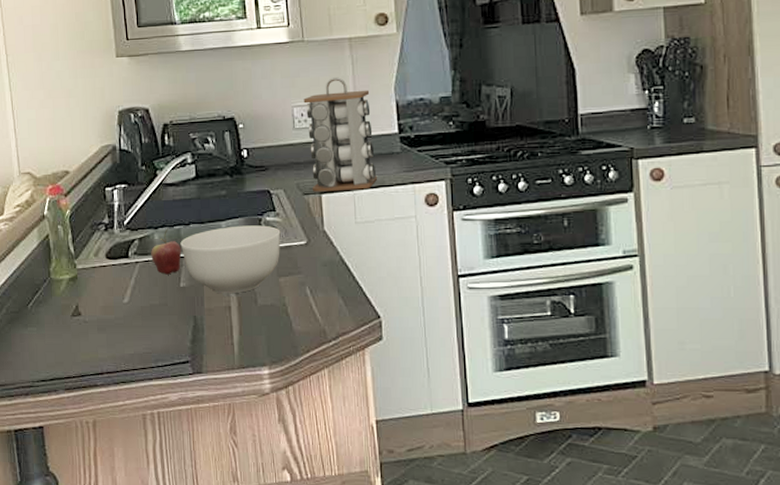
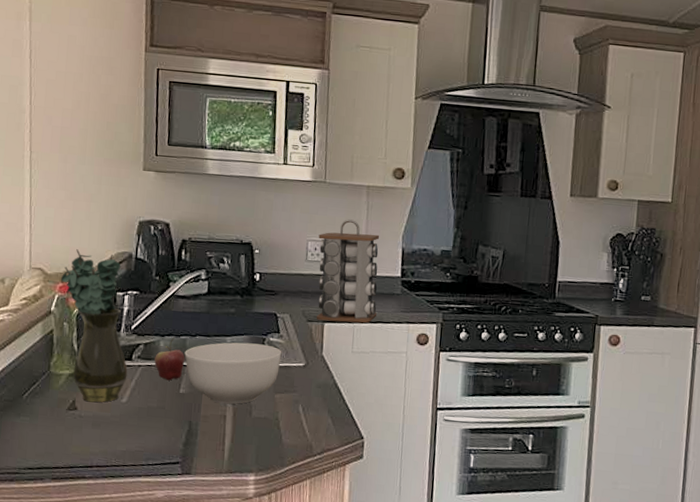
vase: none [49,148,126,306] -> present [60,249,128,403]

